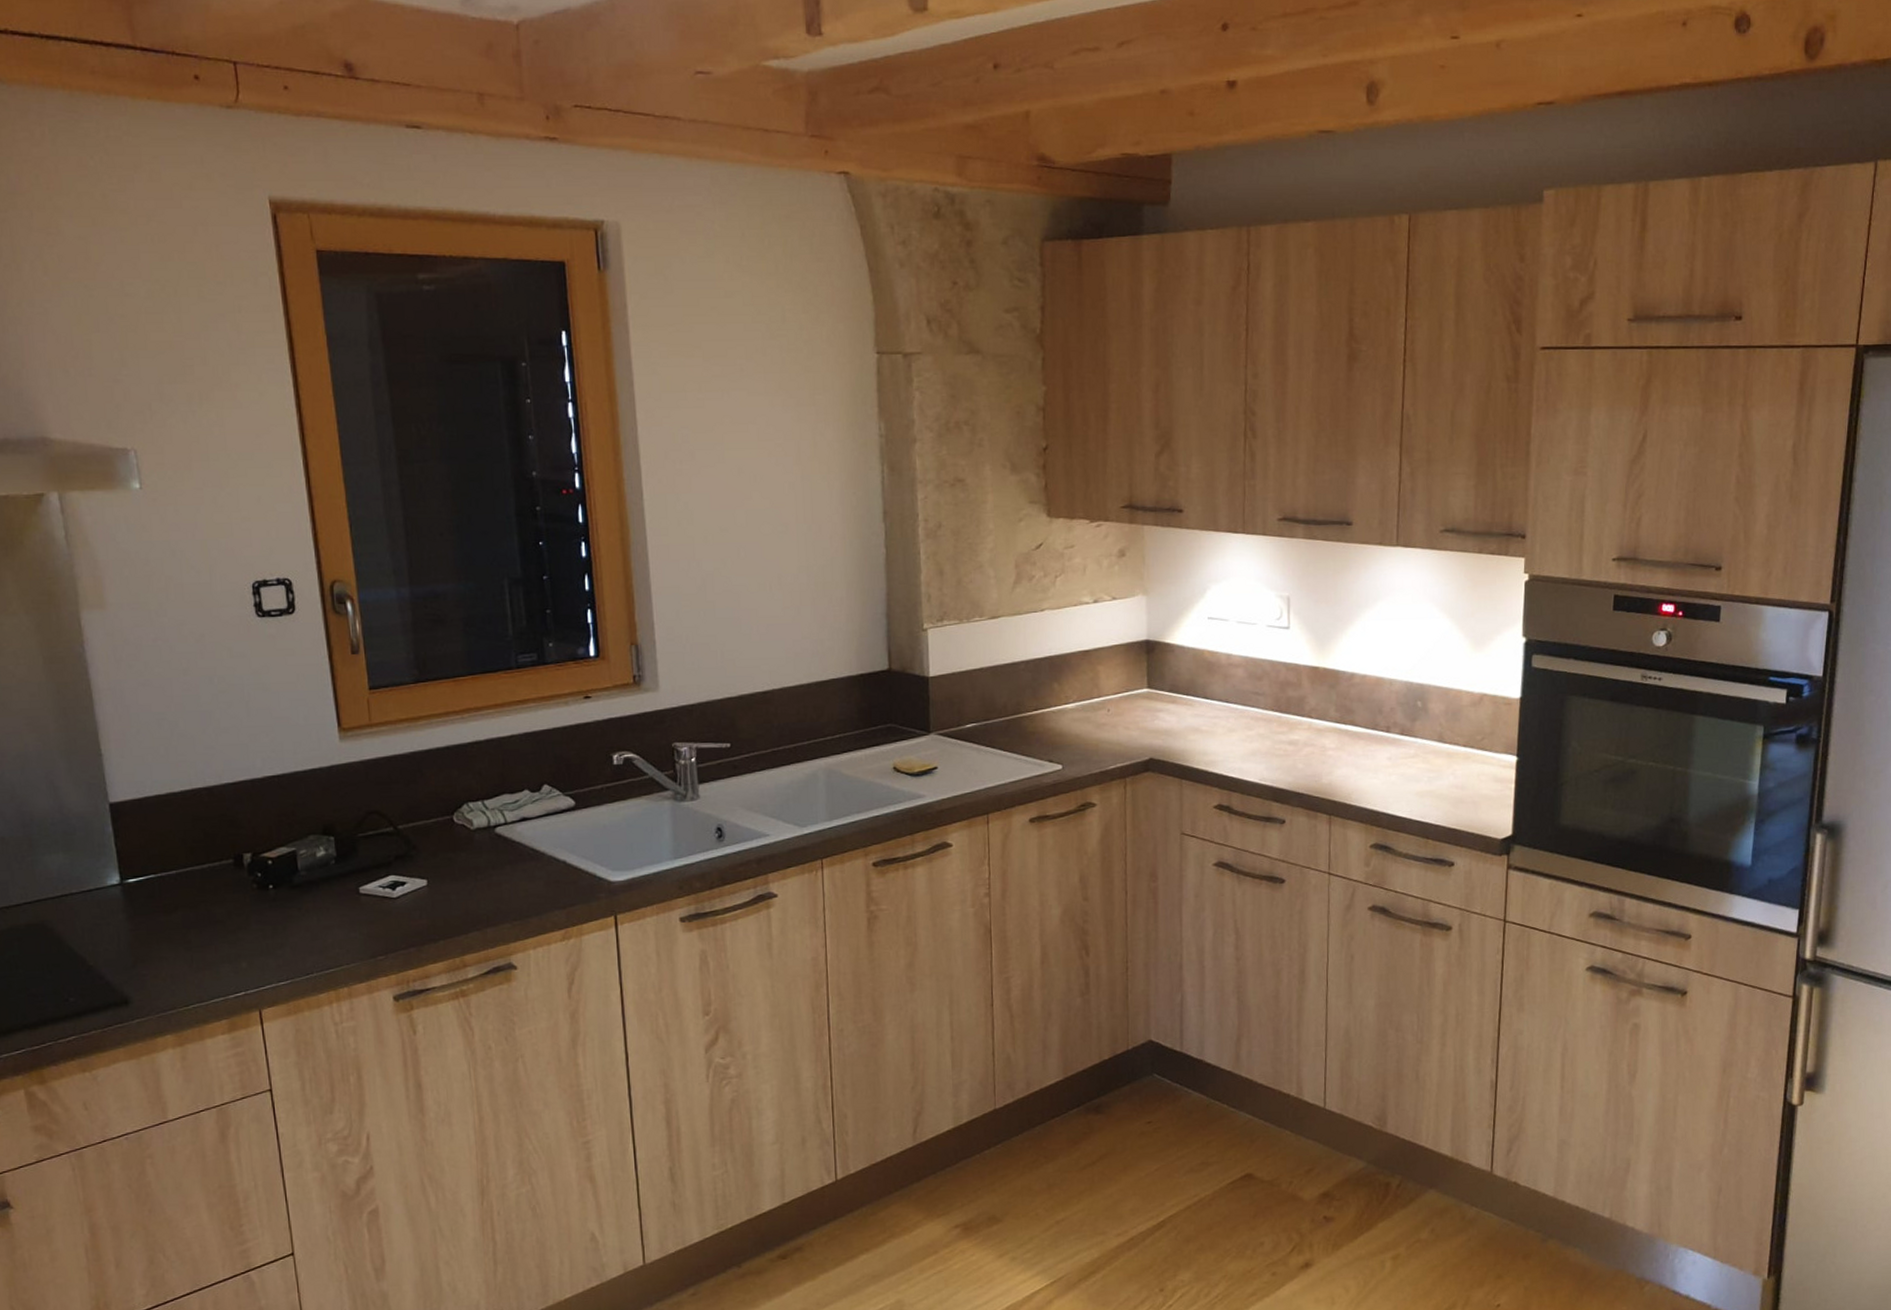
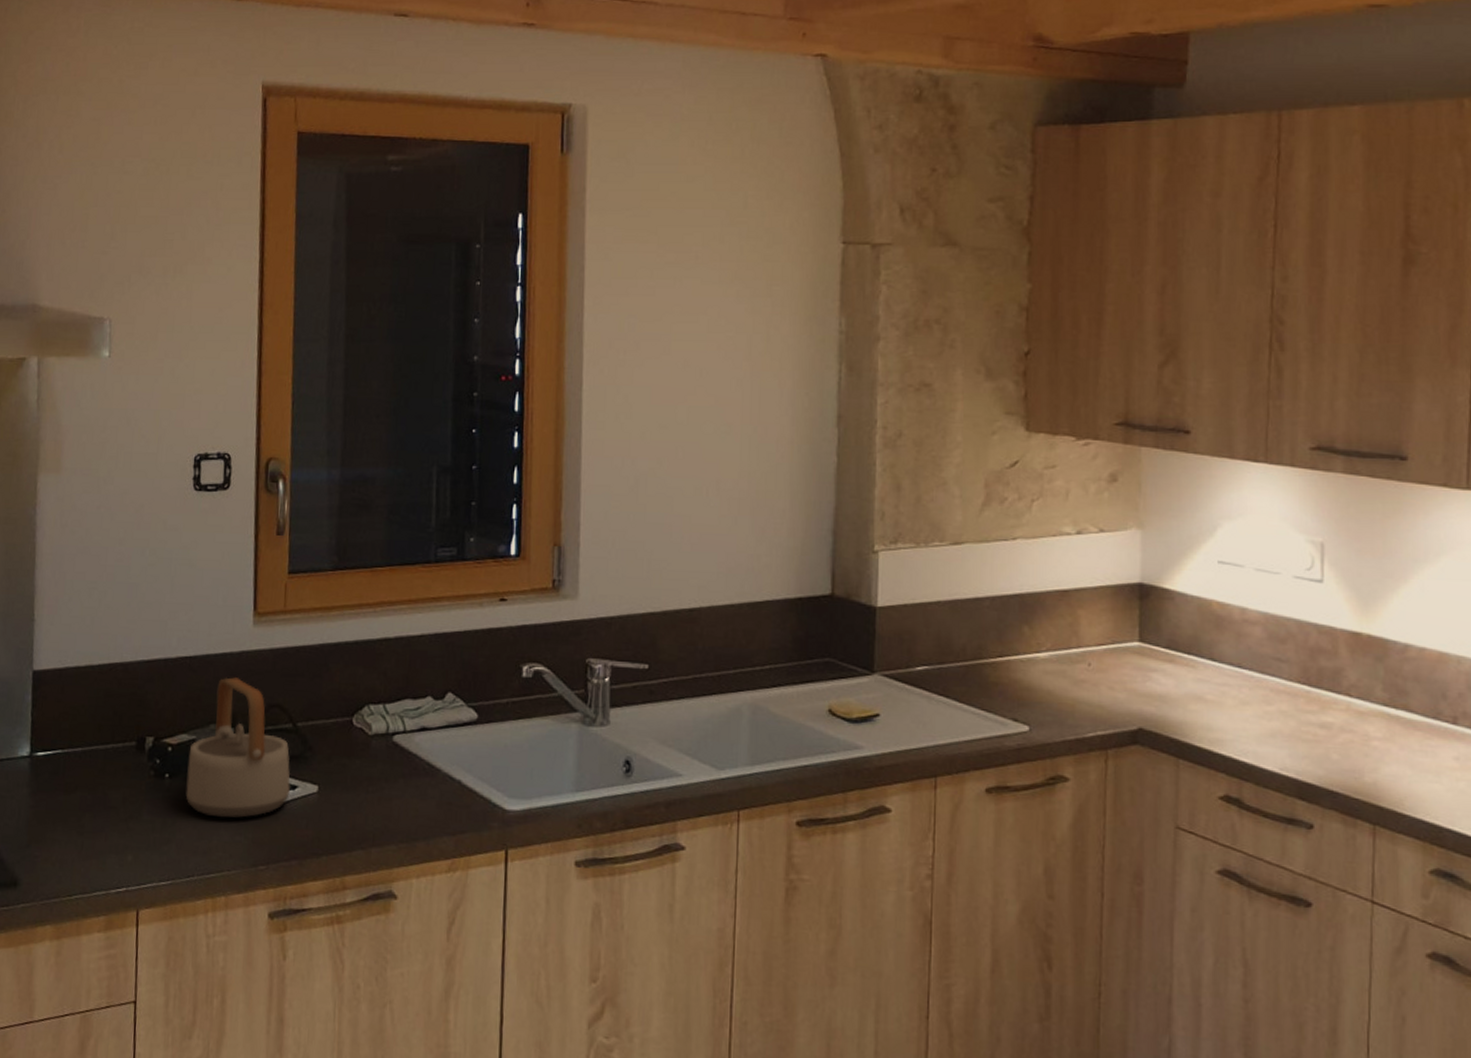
teapot: none [290,790,399,919] -> present [185,677,291,818]

